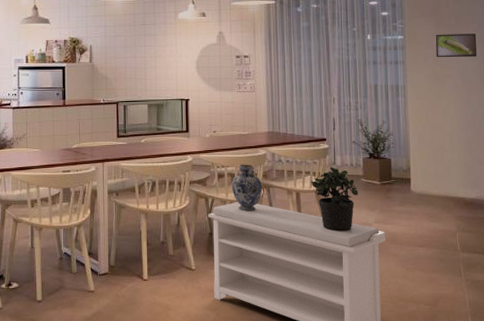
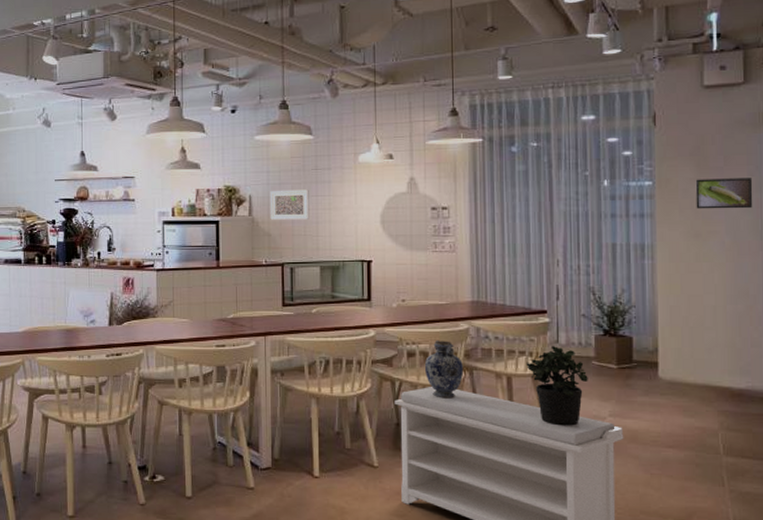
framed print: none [107,41,139,66] -> present [270,189,310,220]

